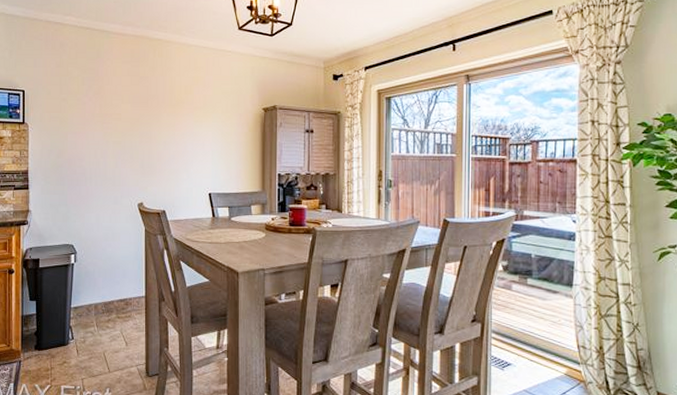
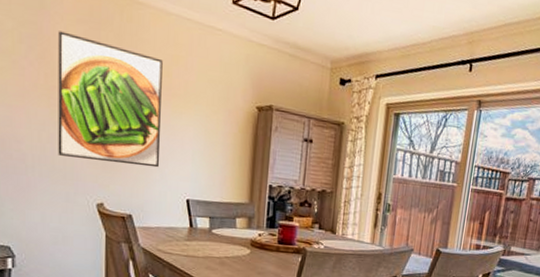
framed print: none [109,72,186,169] -> present [58,31,163,168]

